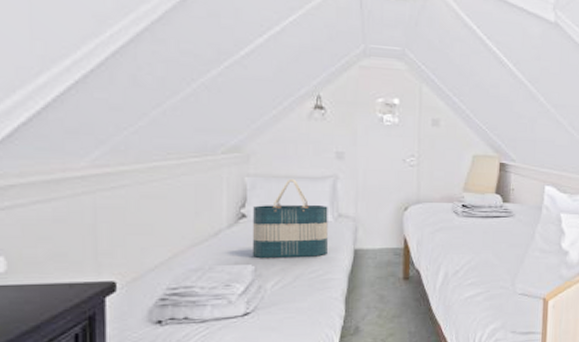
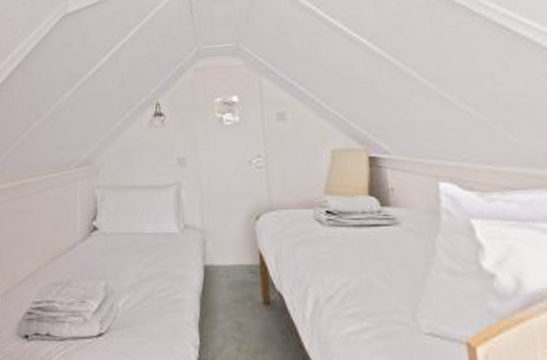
tote bag: present [252,178,328,259] -> none [103,188,176,274]

